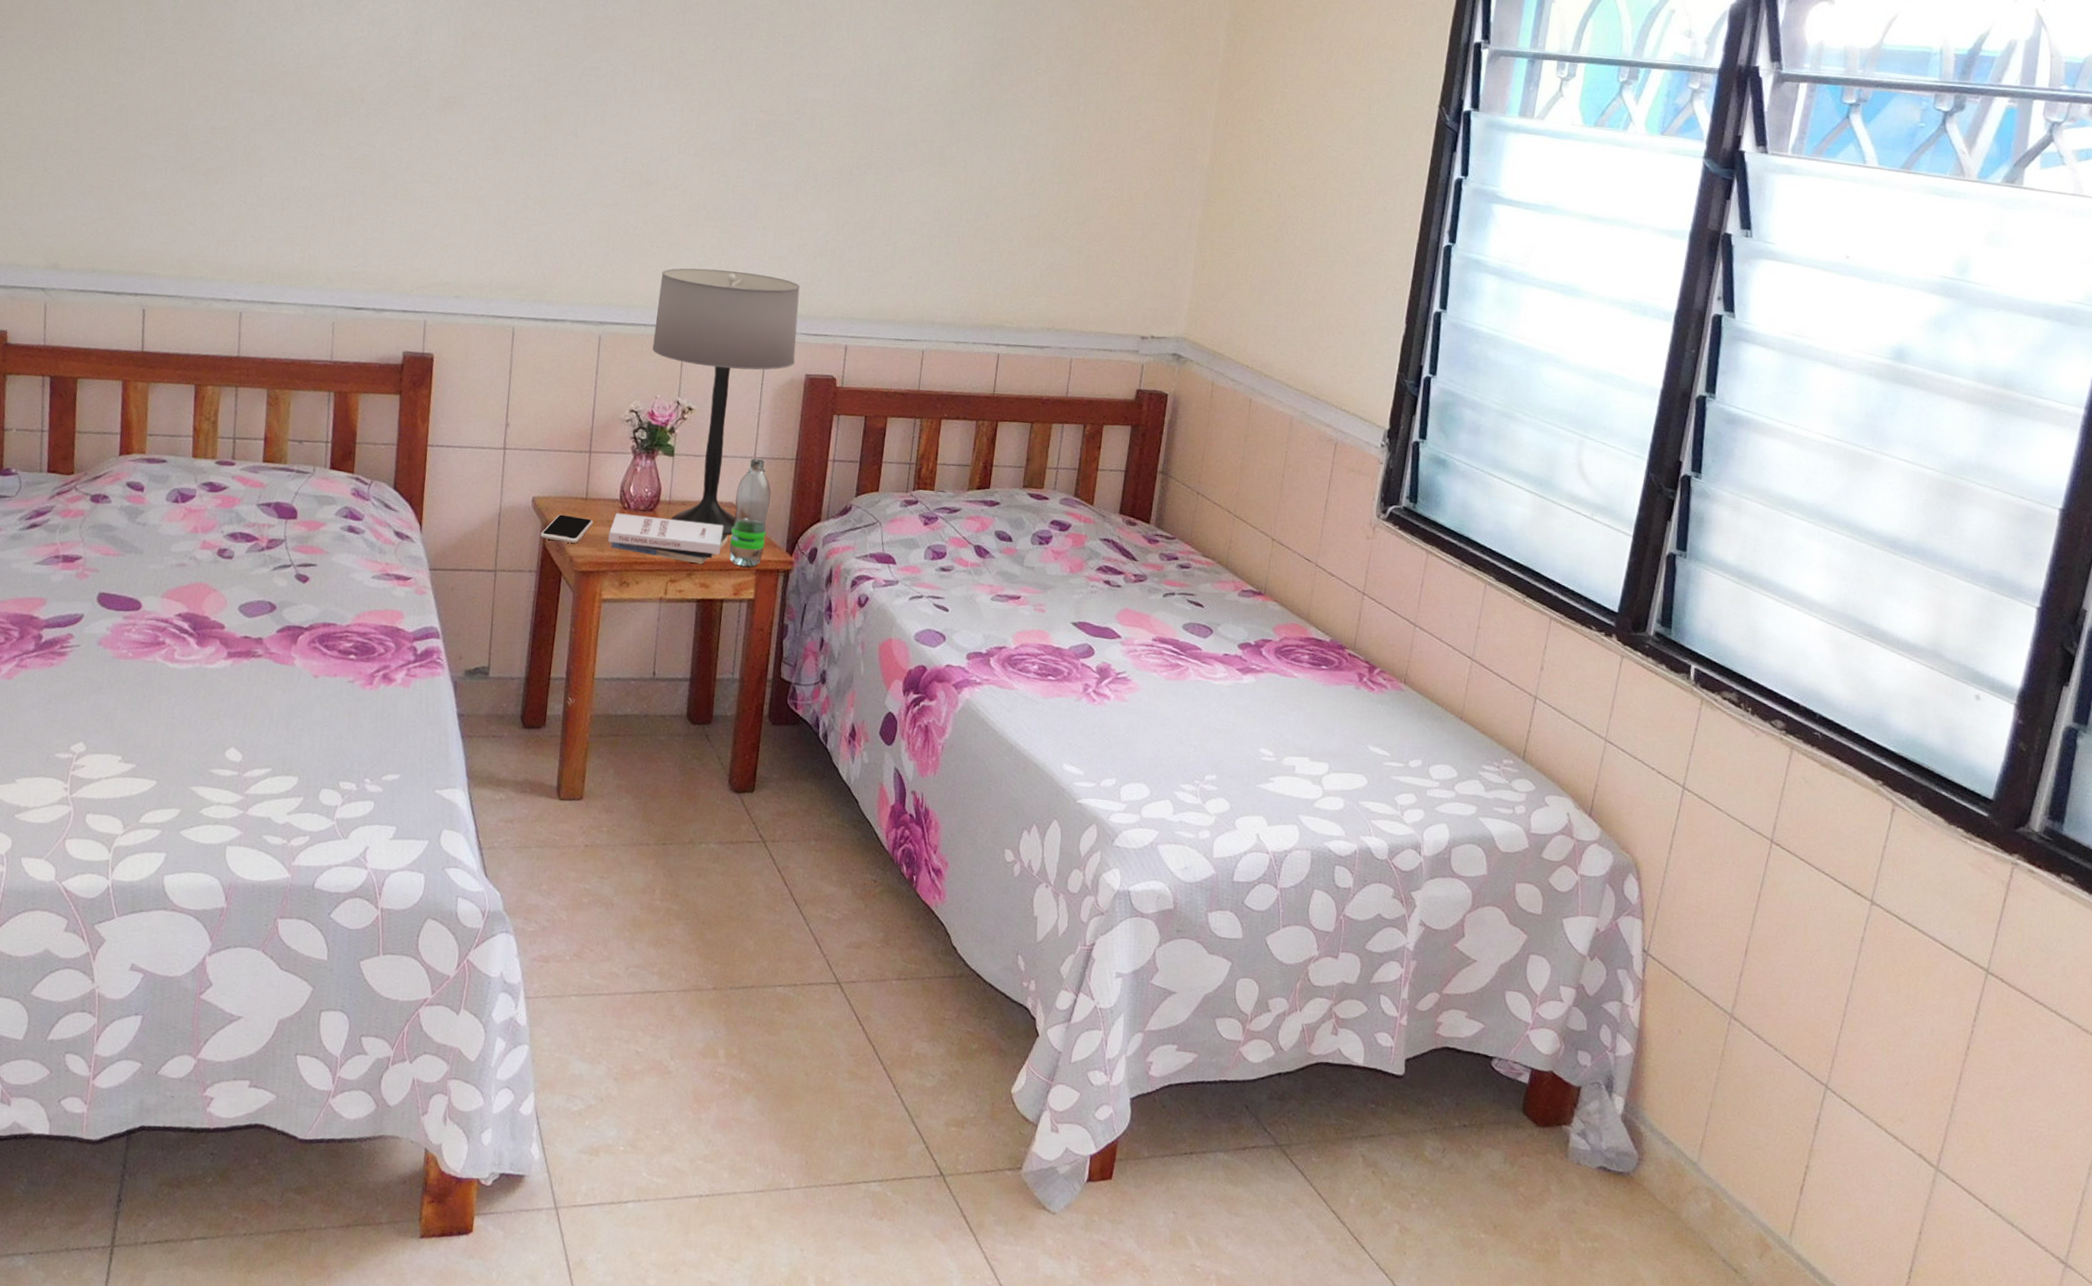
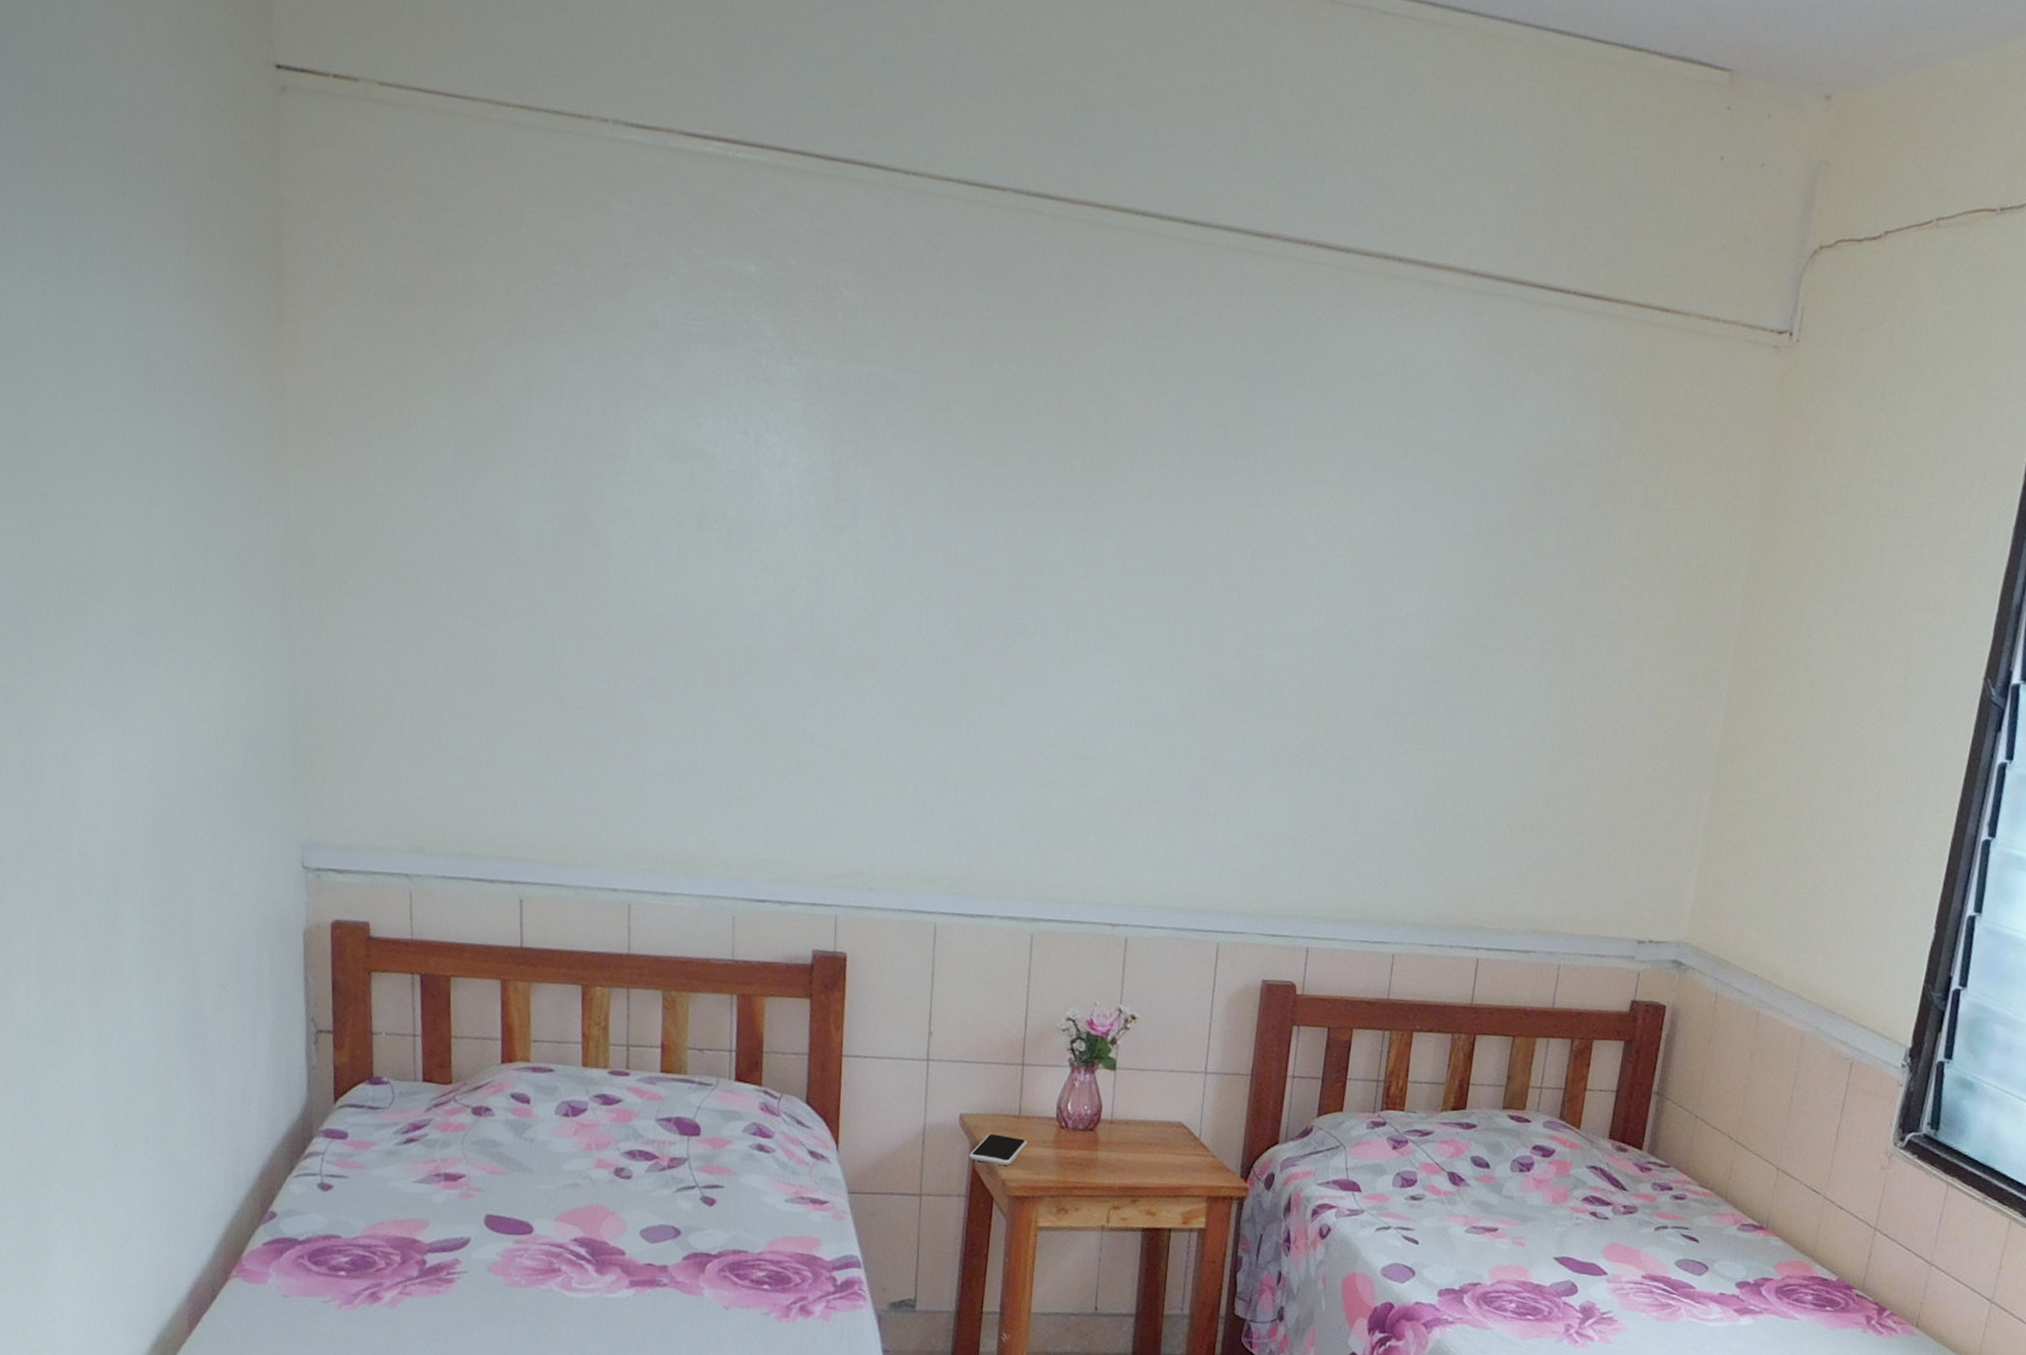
books: present [608,513,728,565] -> none [1044,1132,1176,1190]
table lamp: present [652,268,800,536] -> none [1091,858,1256,1159]
bottle: present [729,458,771,568] -> none [1177,1073,1224,1194]

